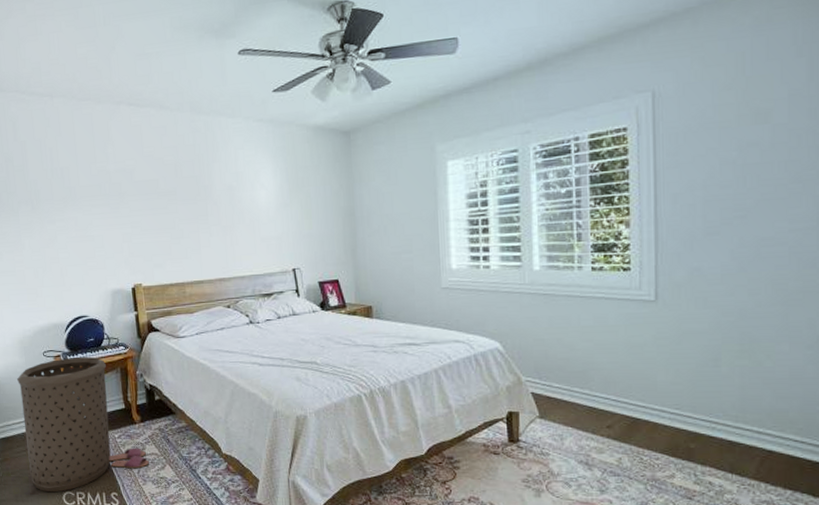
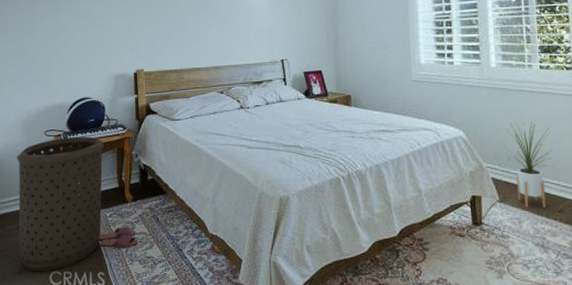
house plant: none [548,326,603,423] -> present [505,118,553,208]

